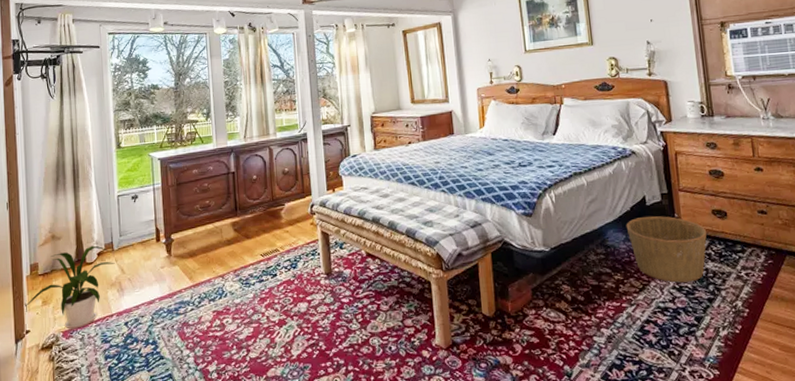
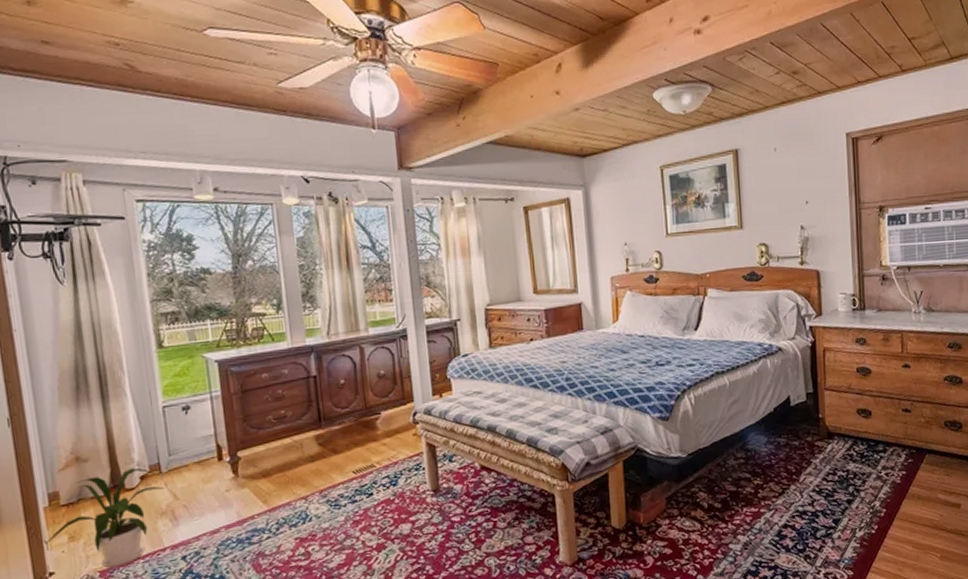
basket: present [626,216,707,283] -> none [768,416,851,486]

